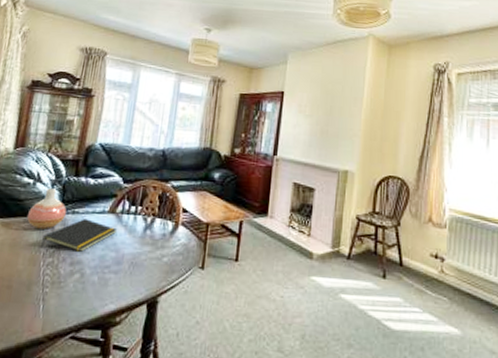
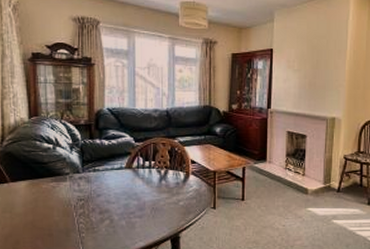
vase: present [27,188,67,230] -> none [54,151,88,186]
notepad: present [41,219,117,252] -> none [71,175,135,202]

